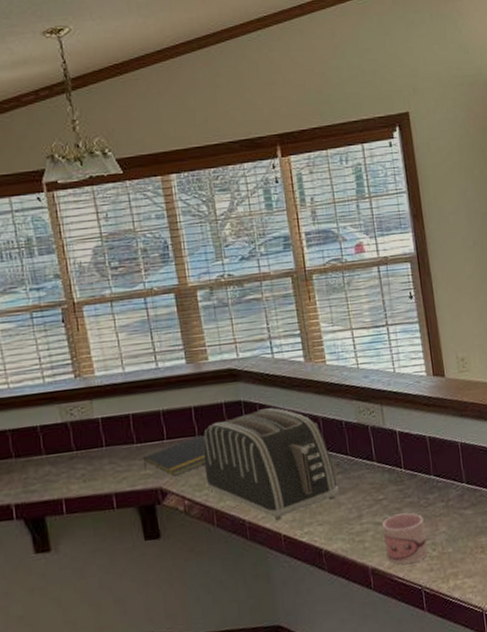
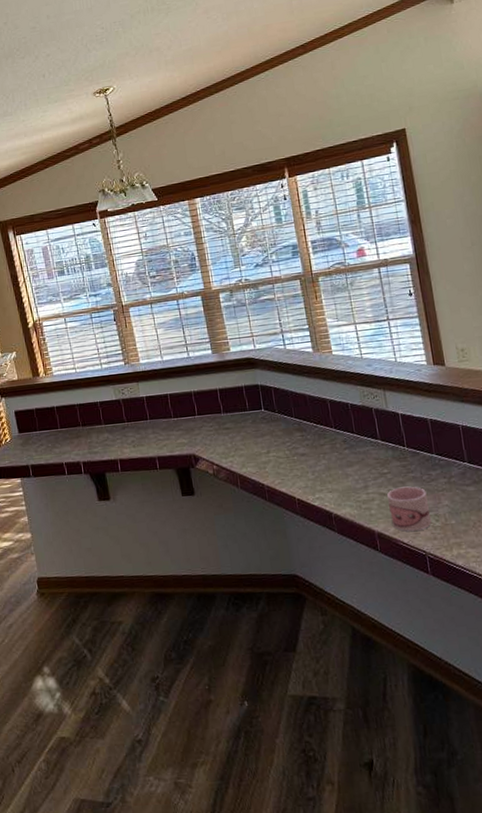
notepad: present [143,435,206,476] -> none [179,413,230,445]
toaster: present [203,408,339,521] -> none [227,391,347,487]

